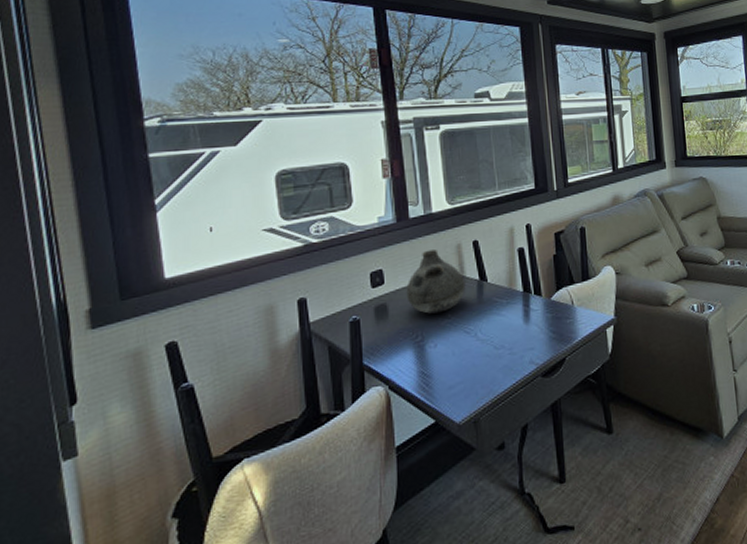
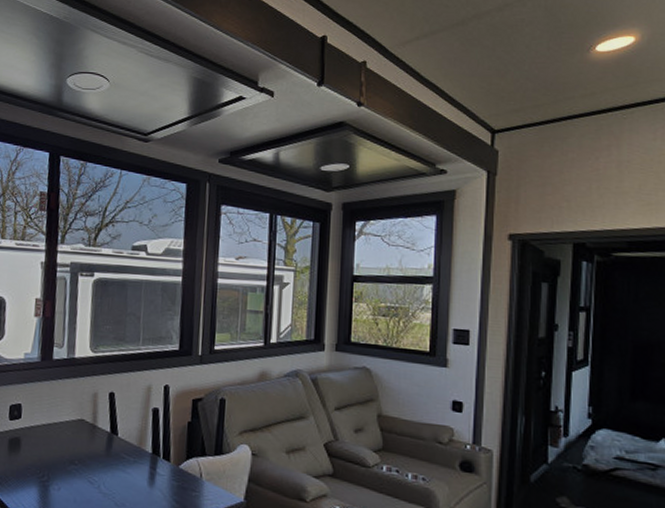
vase: present [406,250,466,314] -> none [39,393,97,457]

